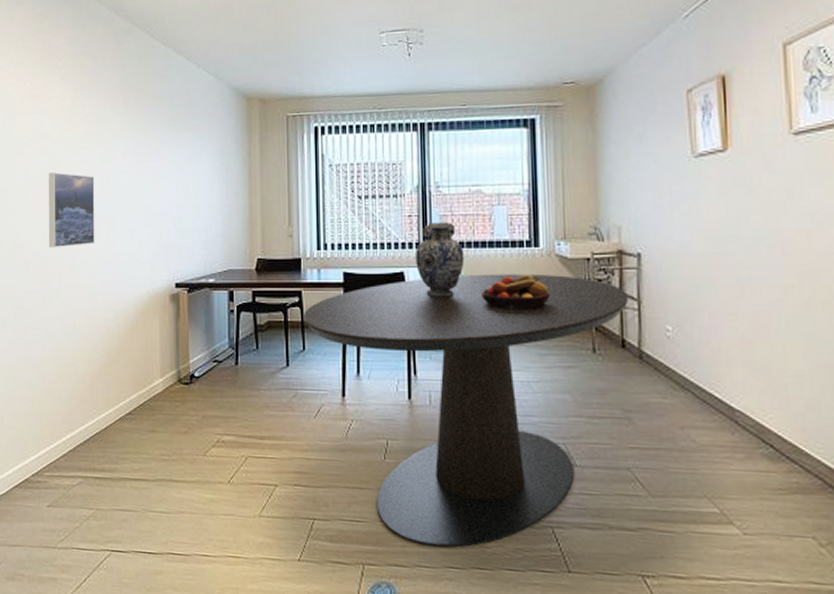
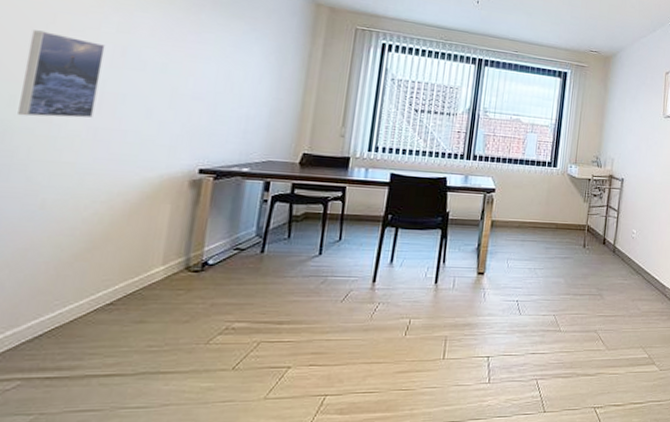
dining table: present [304,273,629,548] -> none [344,184,612,406]
vase: present [415,222,465,297] -> none [458,139,500,201]
fruit bowl: present [481,273,551,311] -> none [508,187,560,215]

